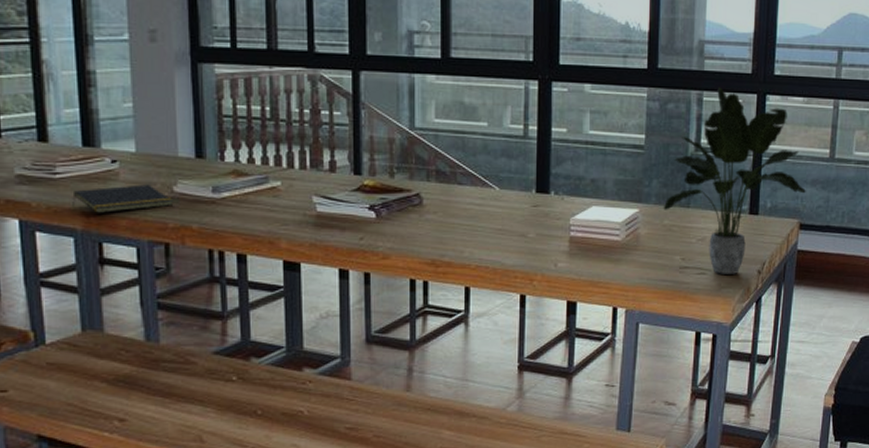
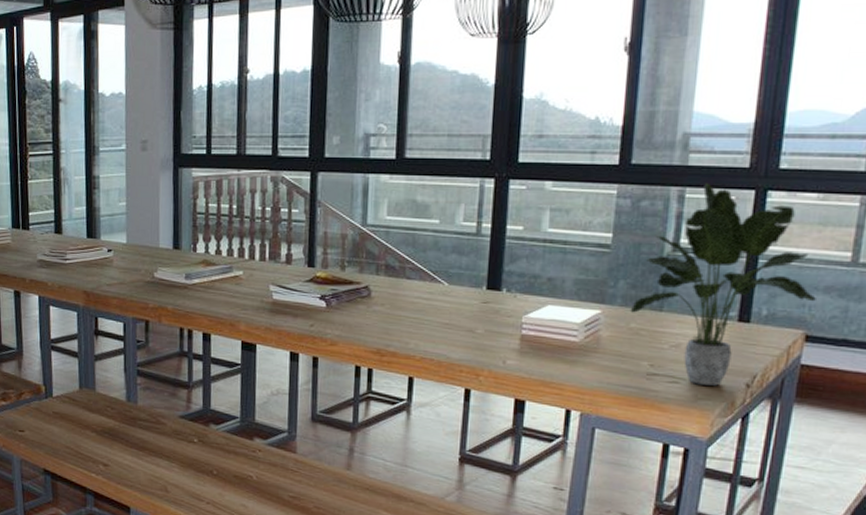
notepad: present [72,184,174,214] -> none [77,270,154,294]

